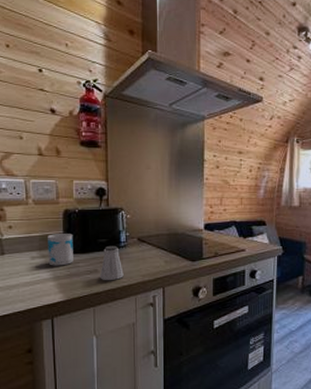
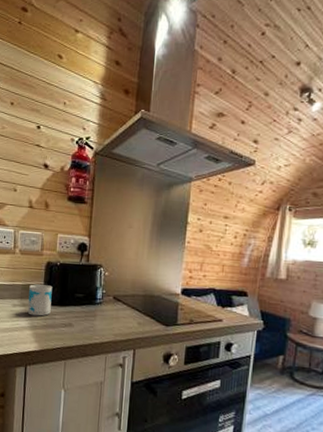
saltshaker: present [100,245,124,281] -> none [74,301,97,337]

